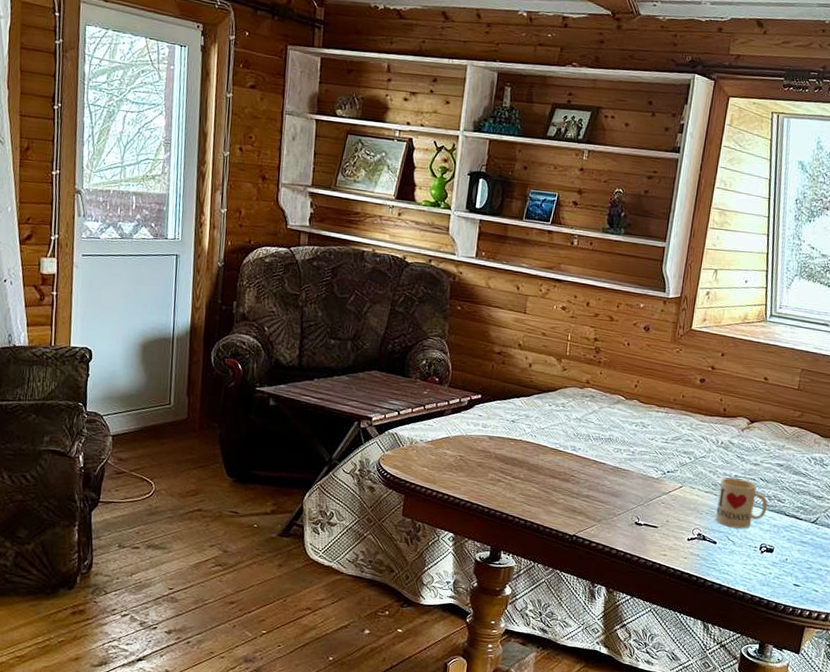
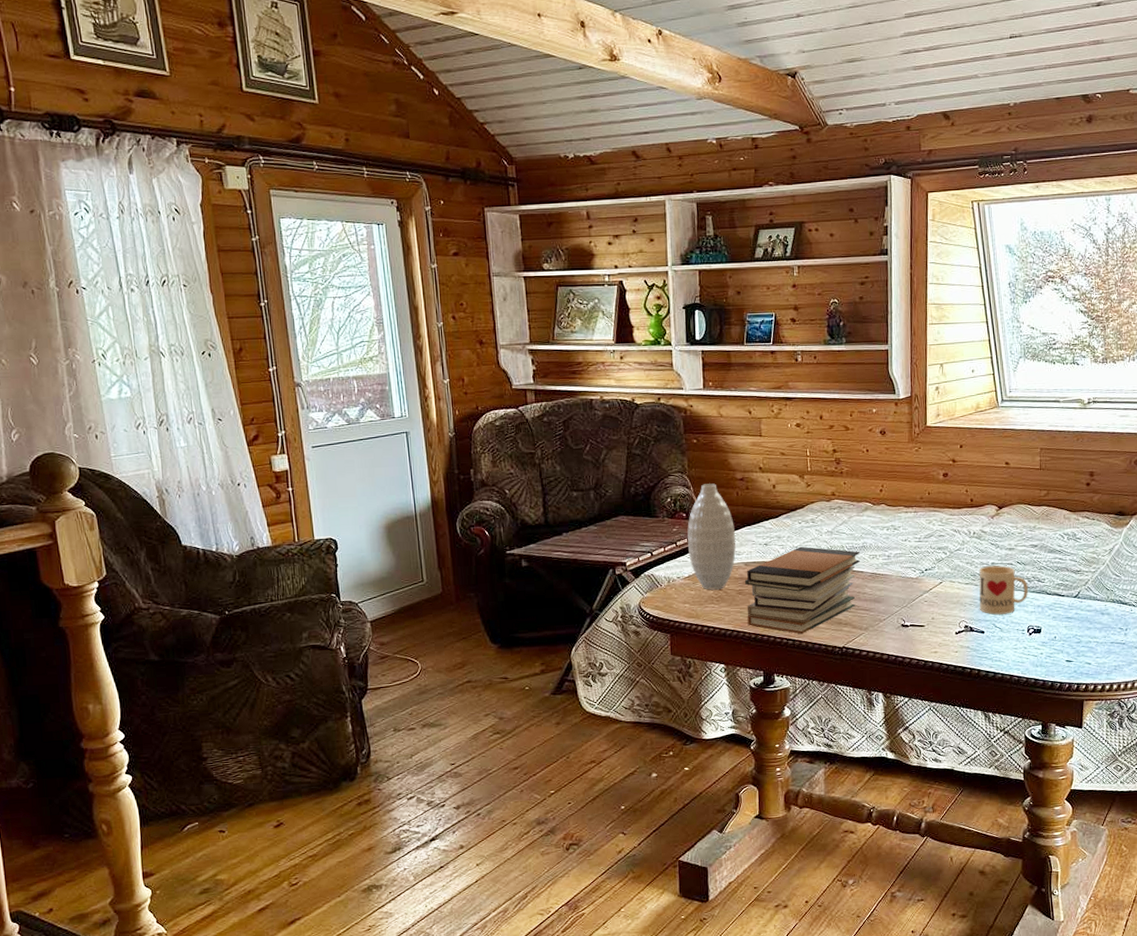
vase: none [435,352,485,459] -> present [687,483,736,590]
book stack: none [482,428,605,516] -> present [744,546,860,635]

